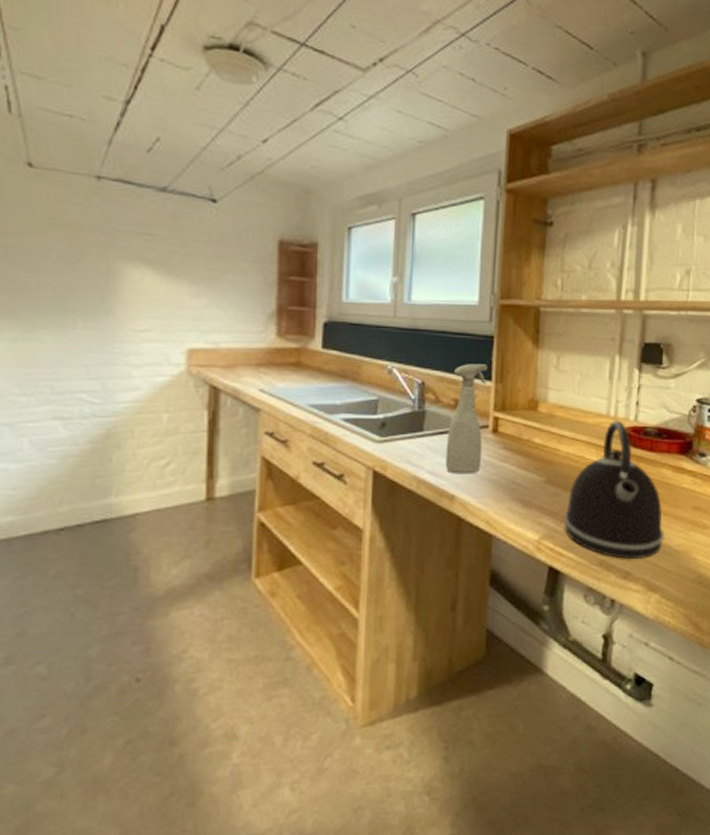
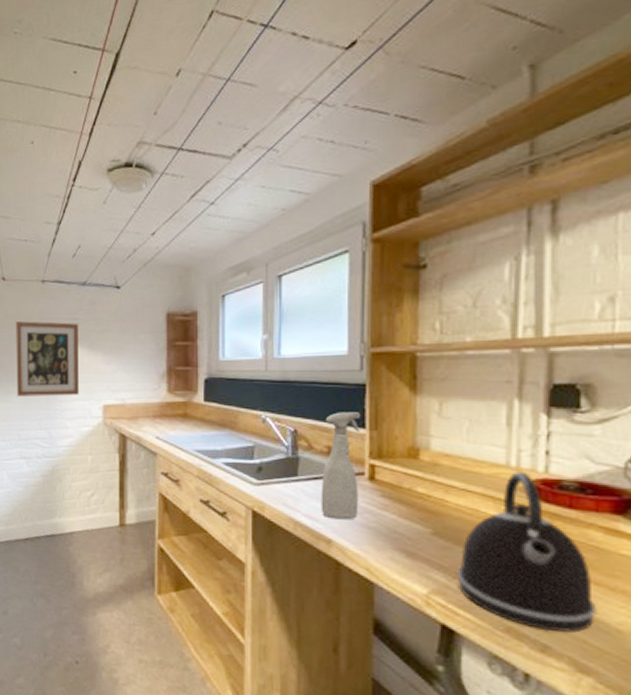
wall art: none [49,228,153,336] -> present [16,321,79,396]

